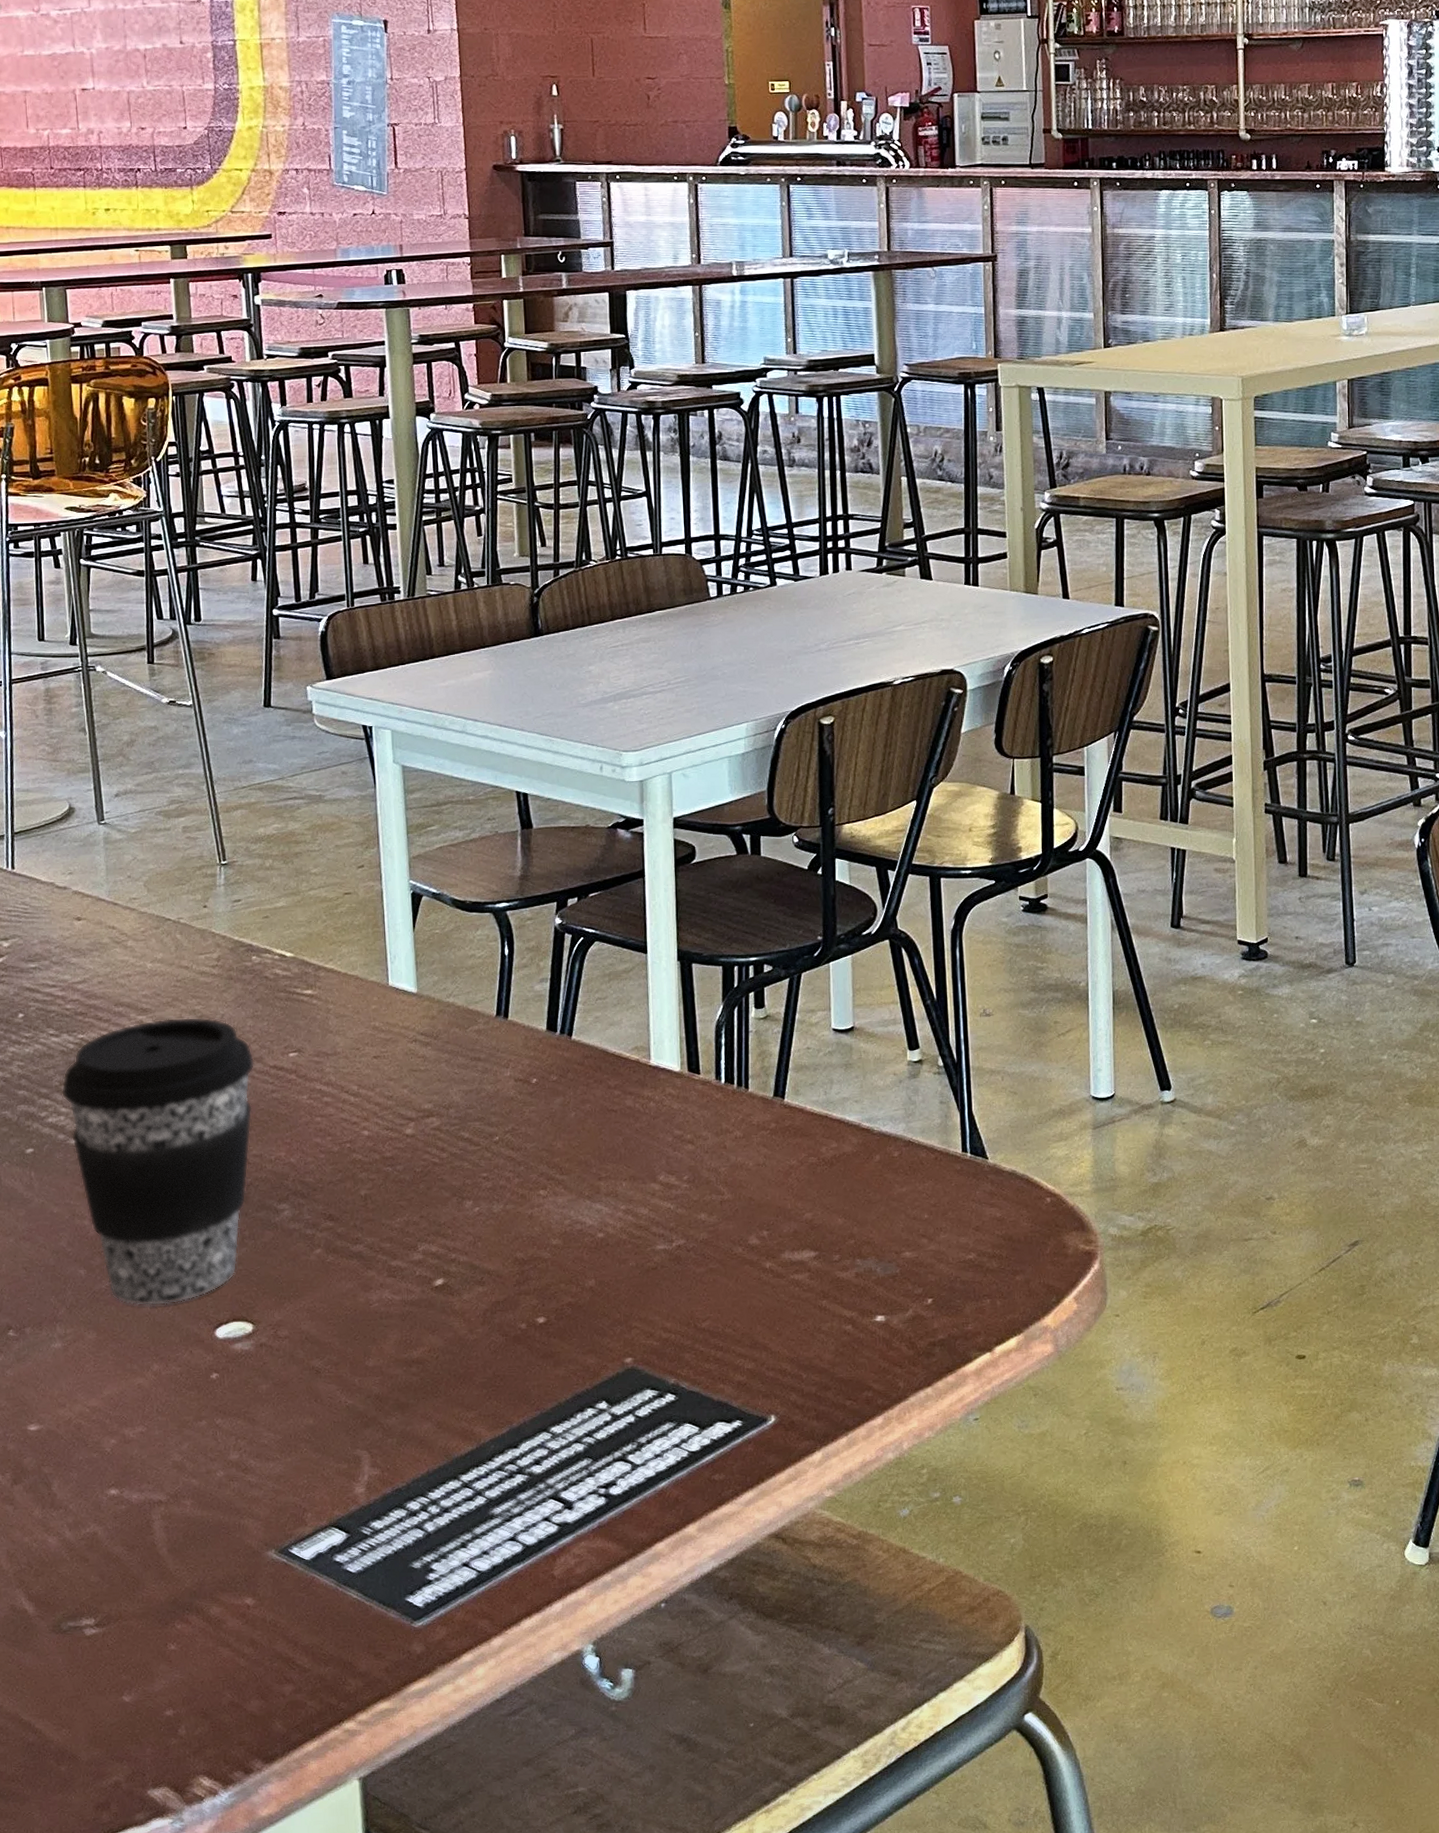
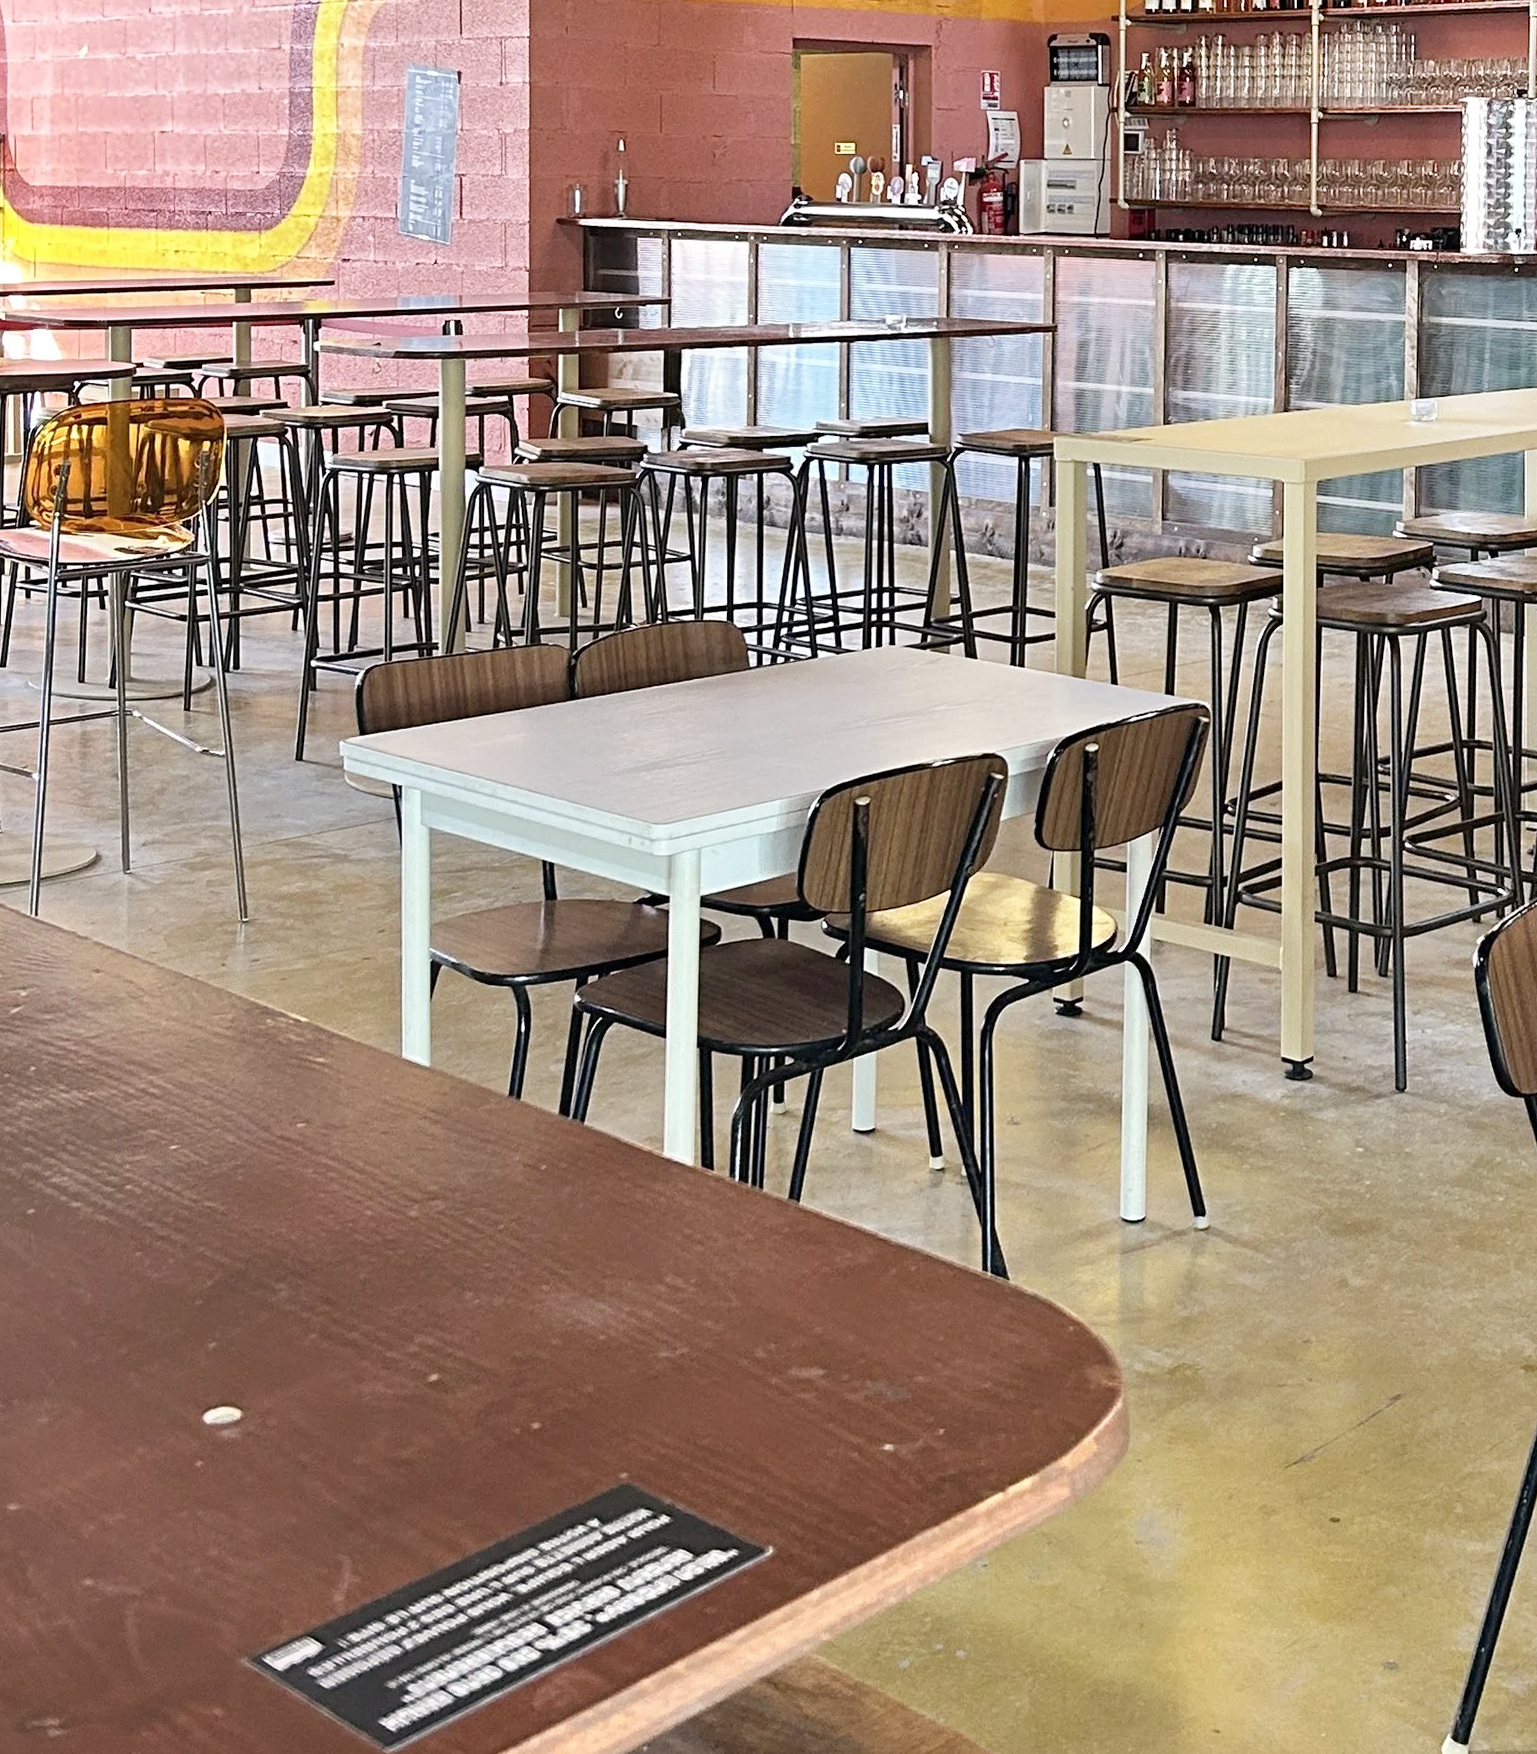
coffee cup: present [61,1017,255,1306] -> none [66,1079,262,1385]

